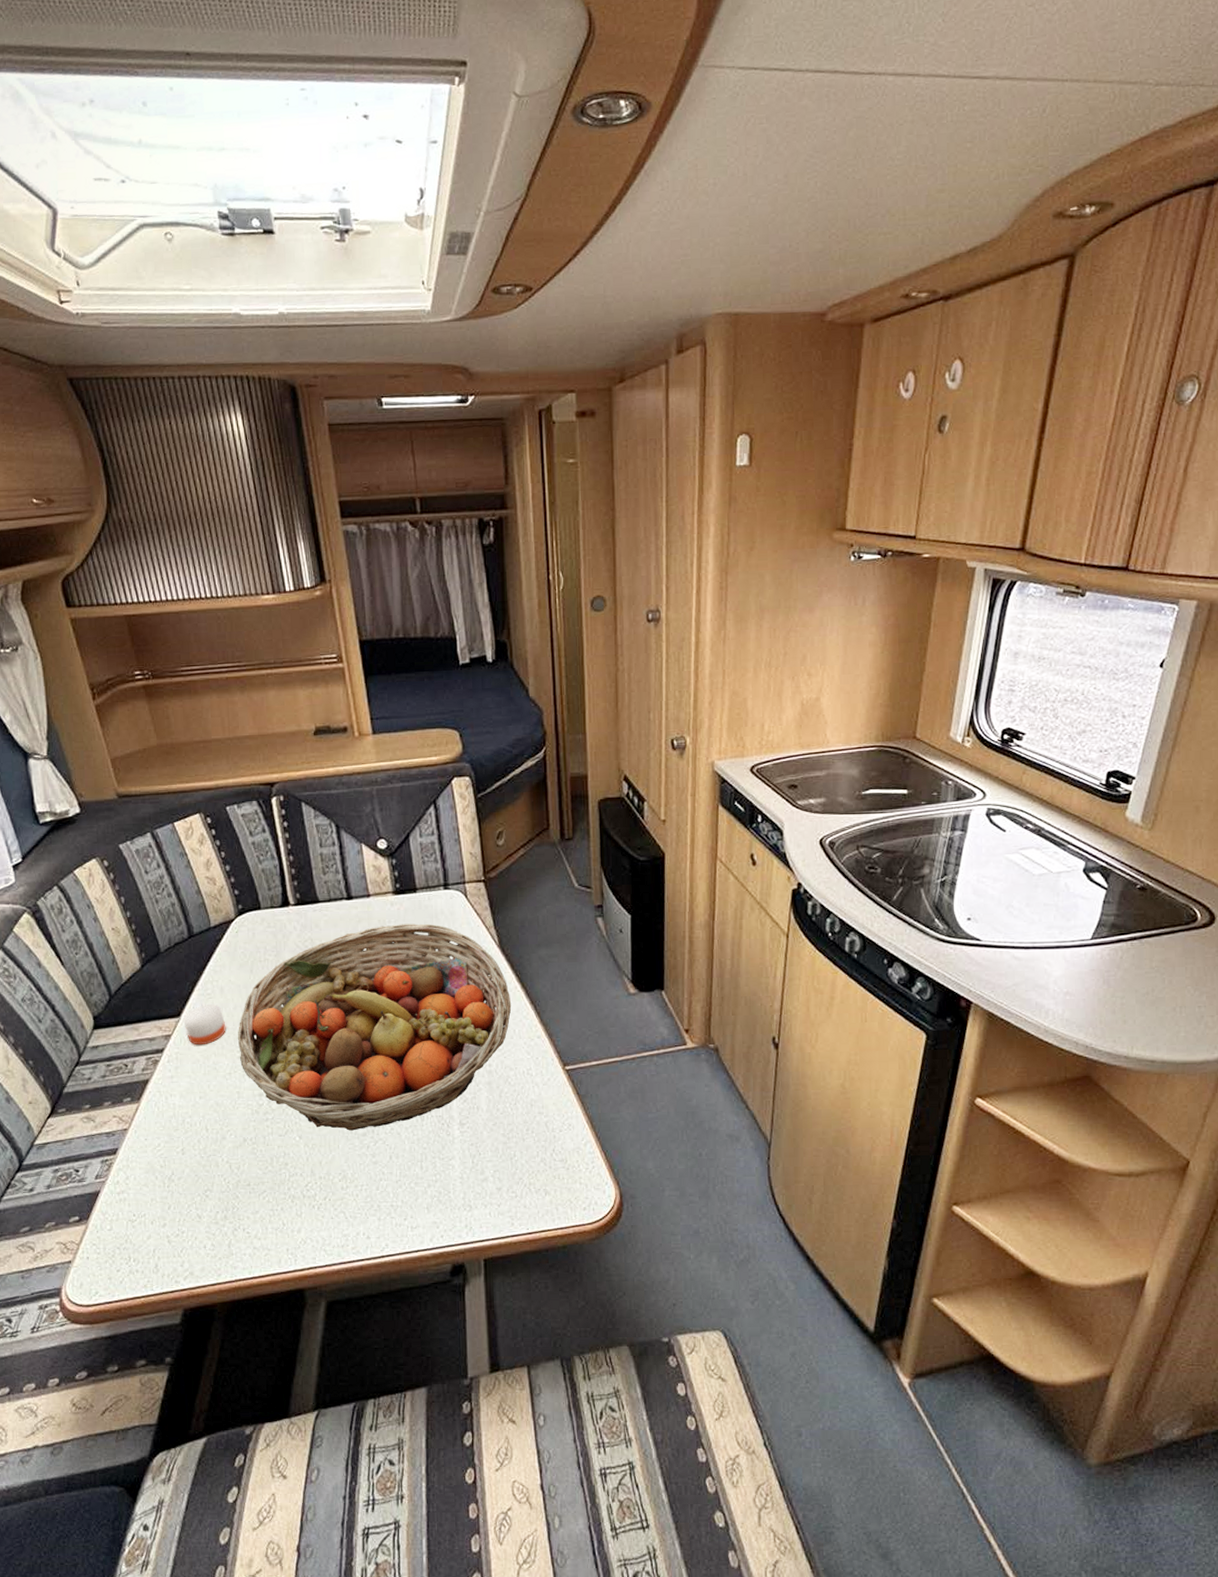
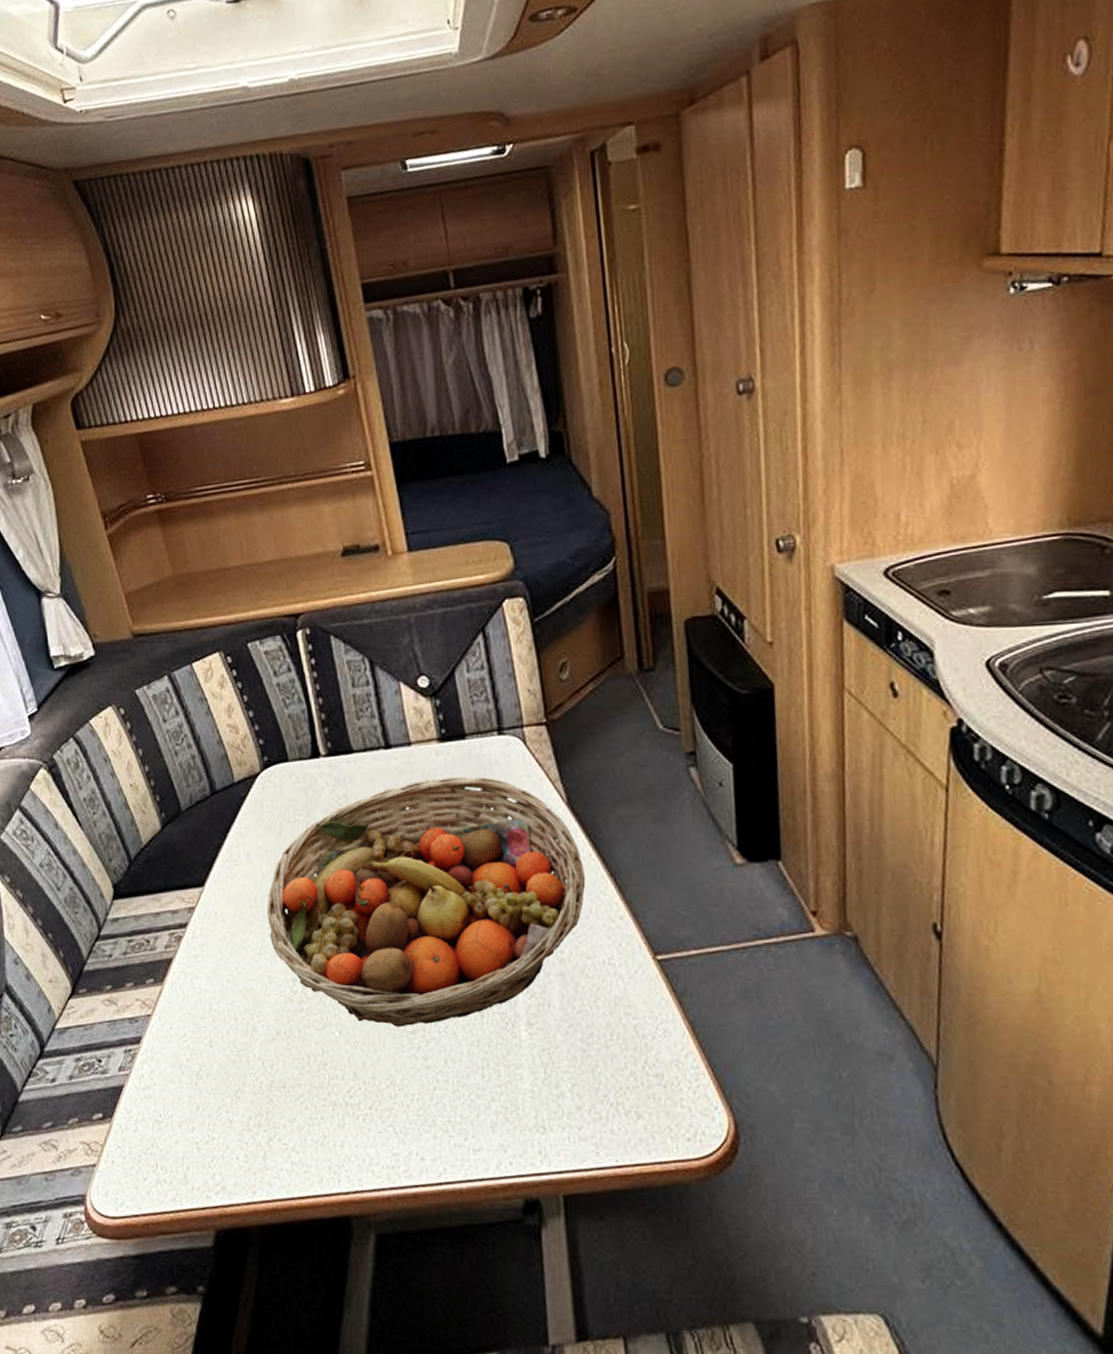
candle: present [183,1003,226,1046] -> none [208,871,254,920]

